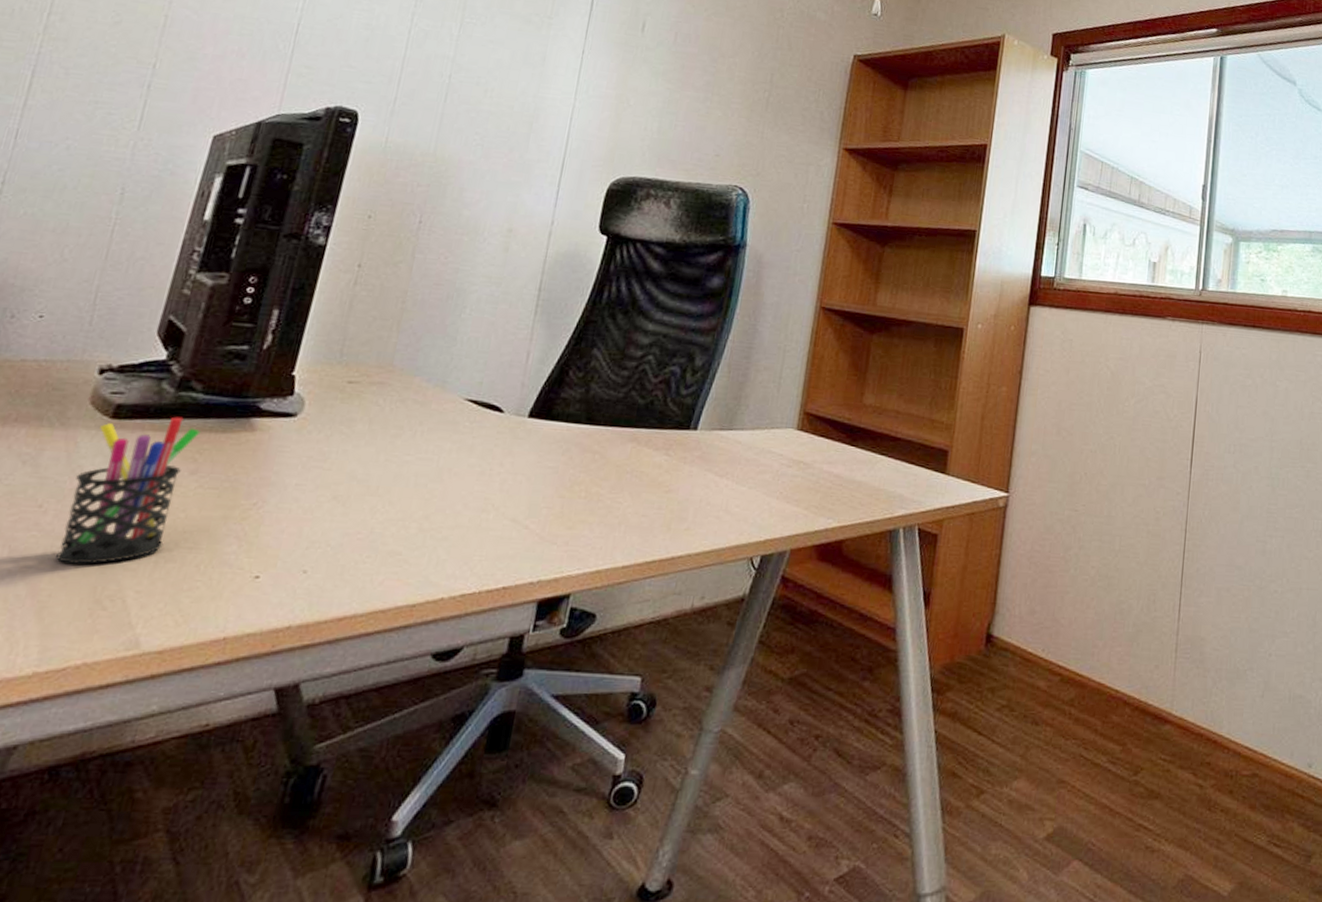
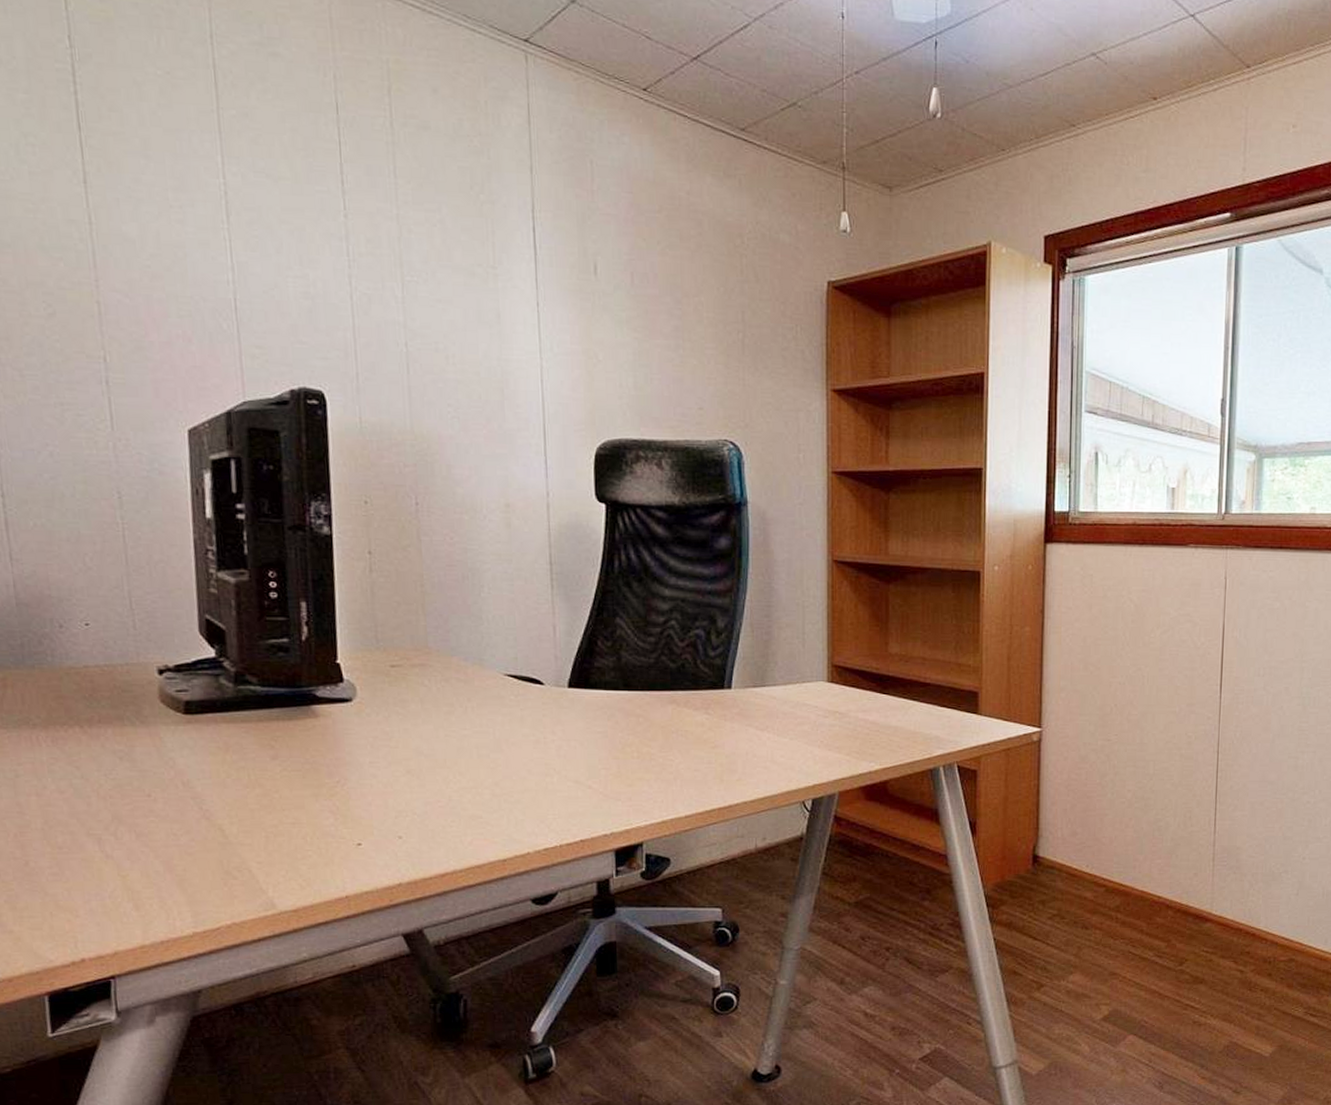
pen holder: present [56,416,201,565] -> none [171,709,270,844]

